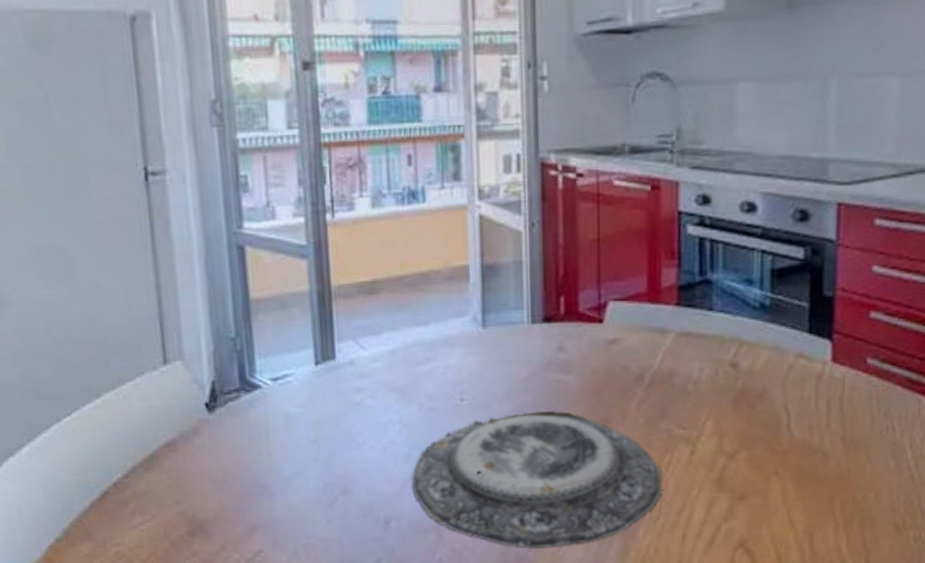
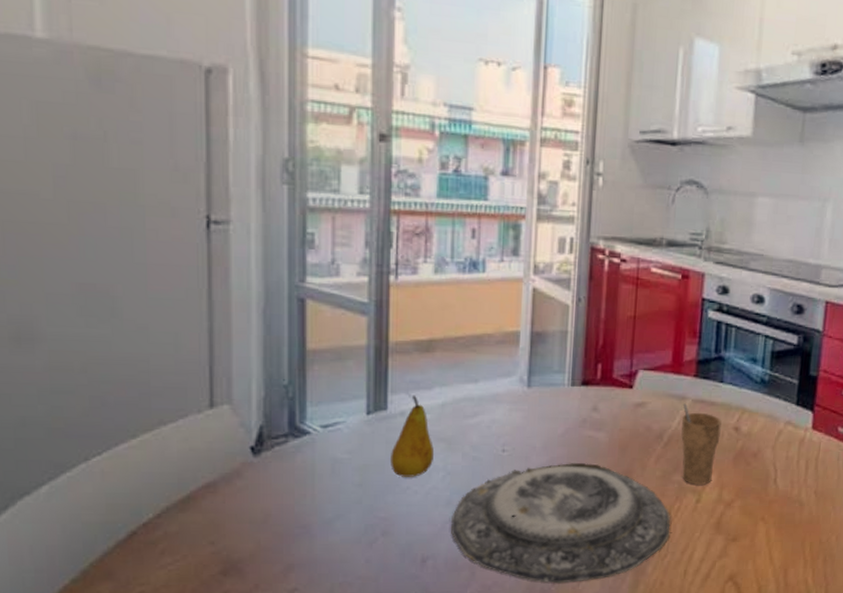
fruit: none [343,342,389,431] -> present [391,395,435,477]
cup: none [664,337,714,433] -> present [681,403,722,485]

